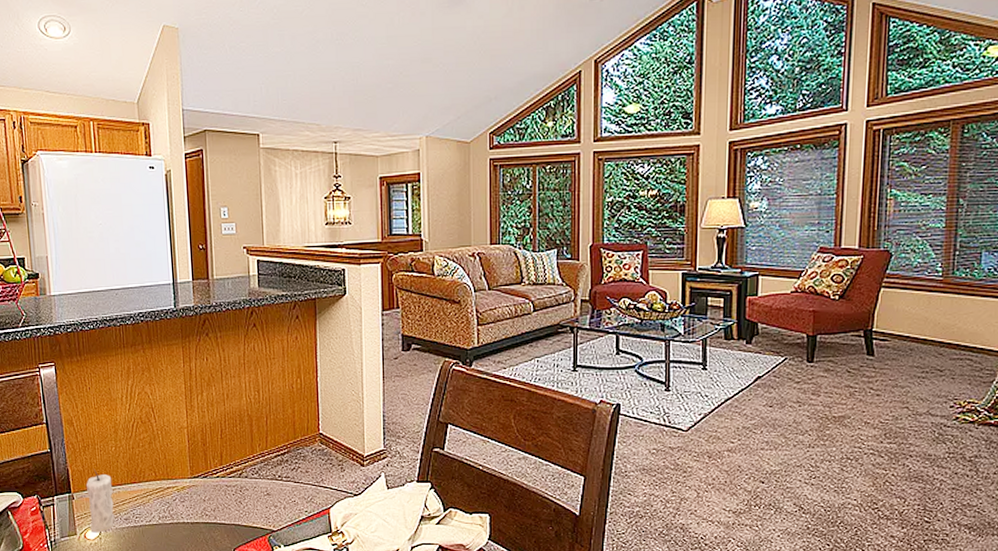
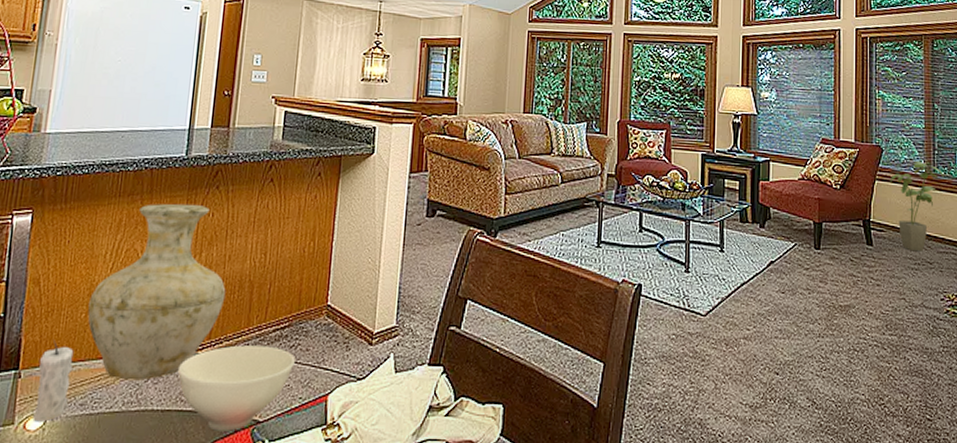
vase: none [116,351,229,500] -> present [87,203,226,381]
bowl: none [198,469,297,539] -> present [177,345,295,431]
house plant: none [899,263,965,360] -> present [891,160,944,252]

